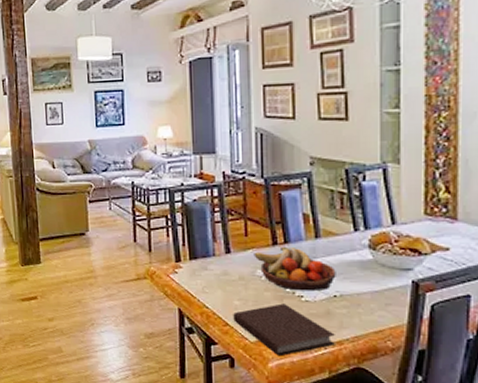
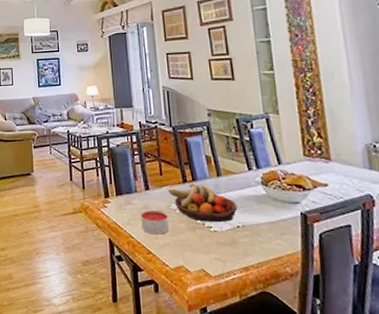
candle: none [218,277,251,305] -> present [141,210,169,235]
notebook: present [233,303,335,357] -> none [155,233,242,282]

